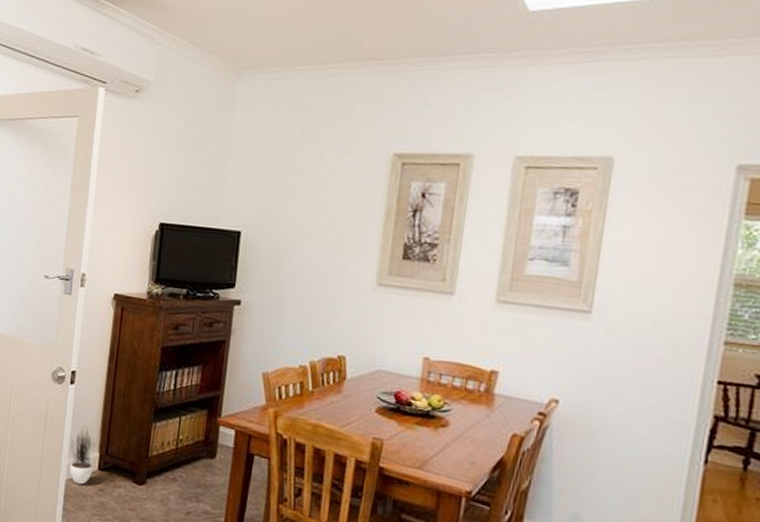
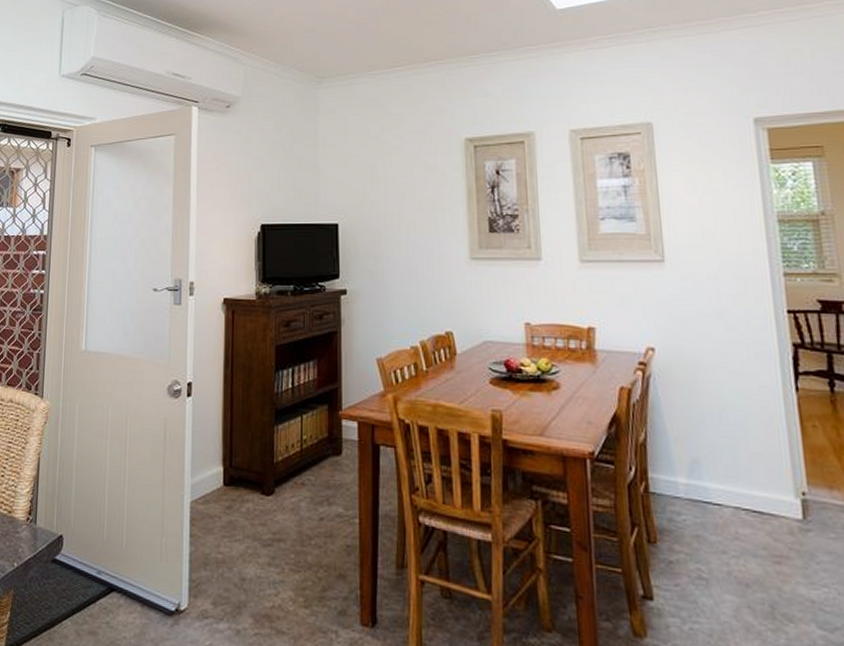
potted plant: present [69,426,112,485] -> none [192,440,237,505]

